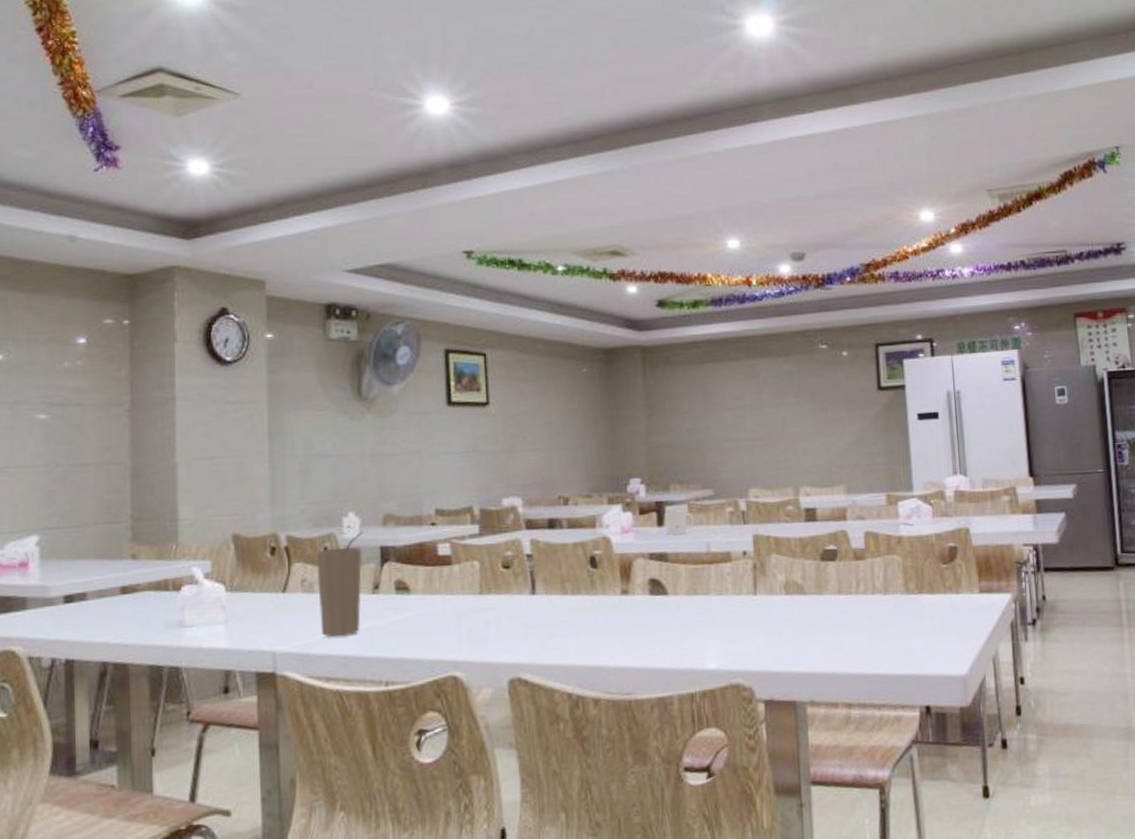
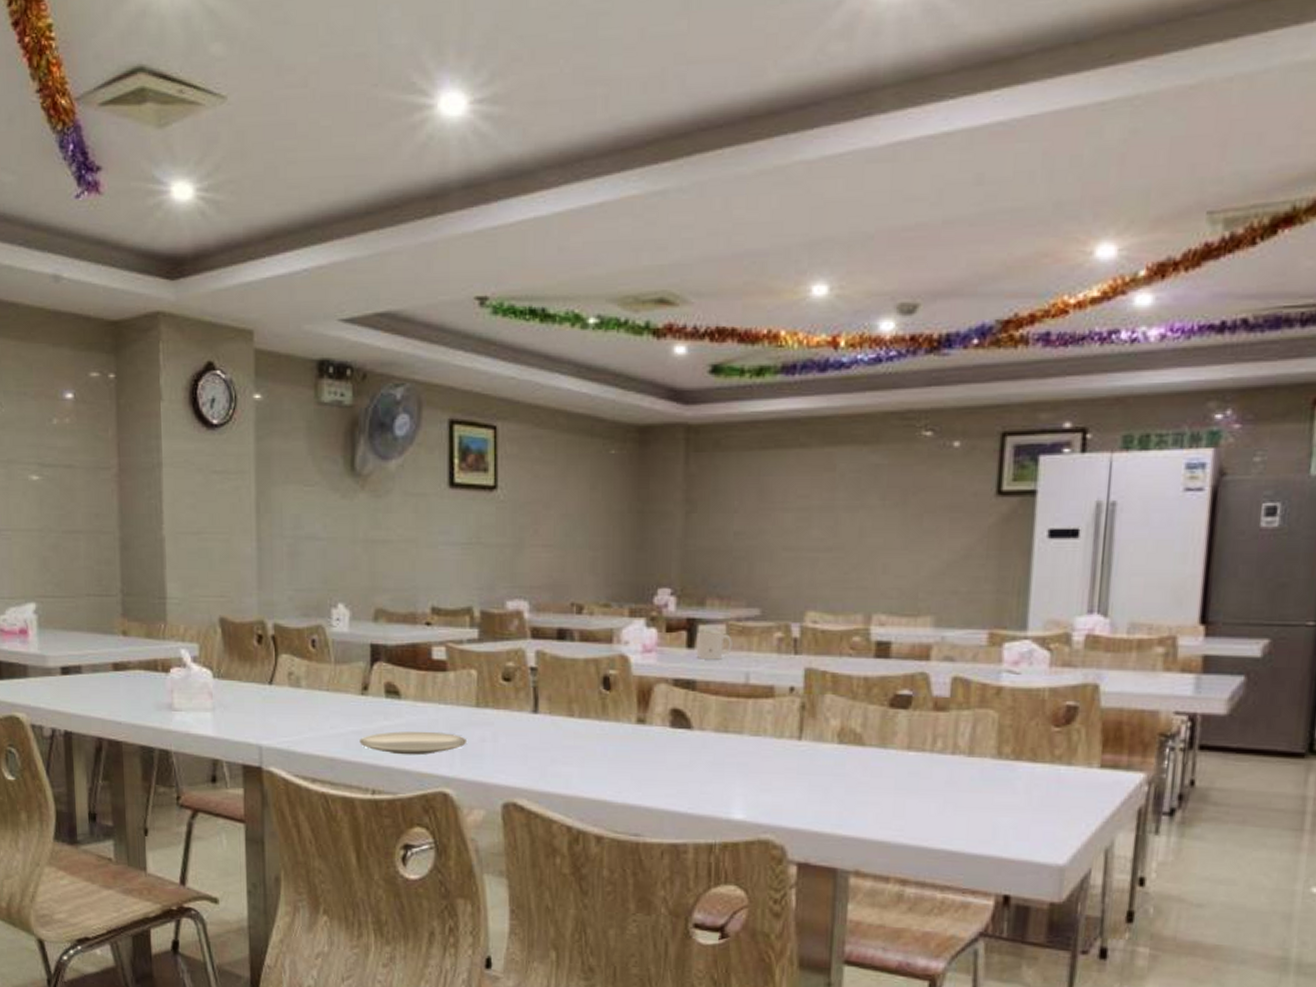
cup: present [315,531,364,637] -> none [303,625,354,737]
plate: none [372,620,473,646] -> present [359,731,466,755]

